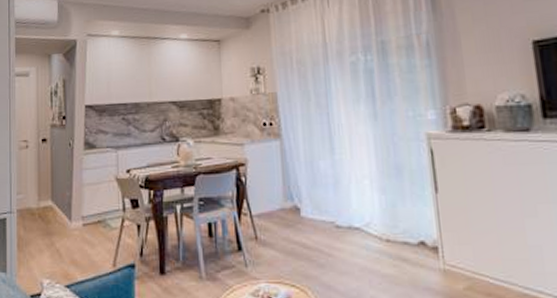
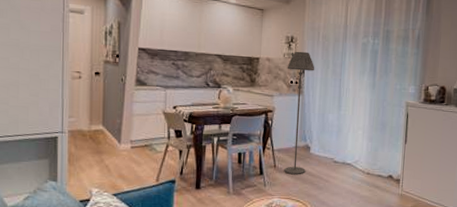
floor lamp: none [256,83,298,247] -> present [284,51,315,174]

